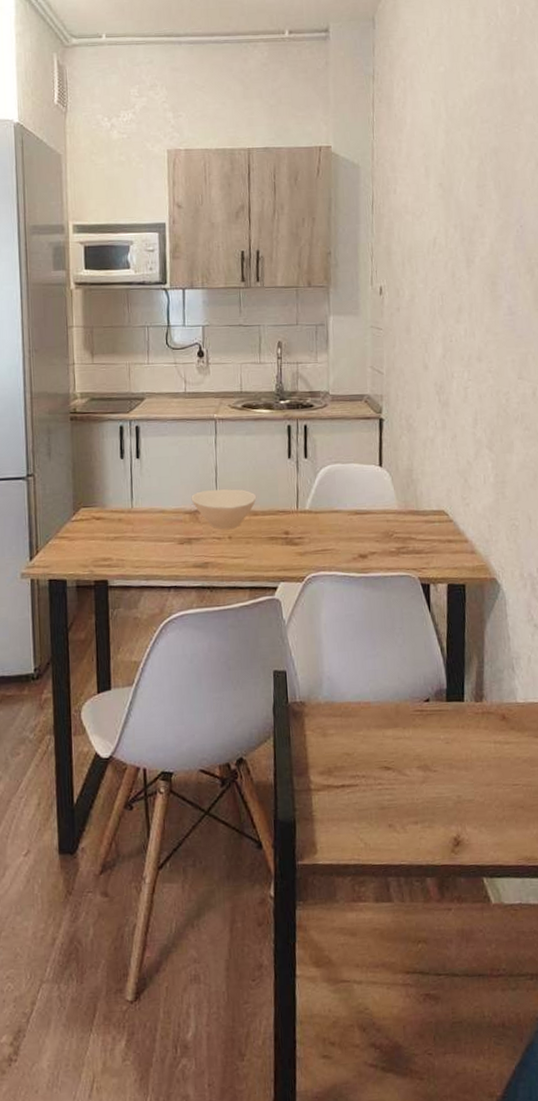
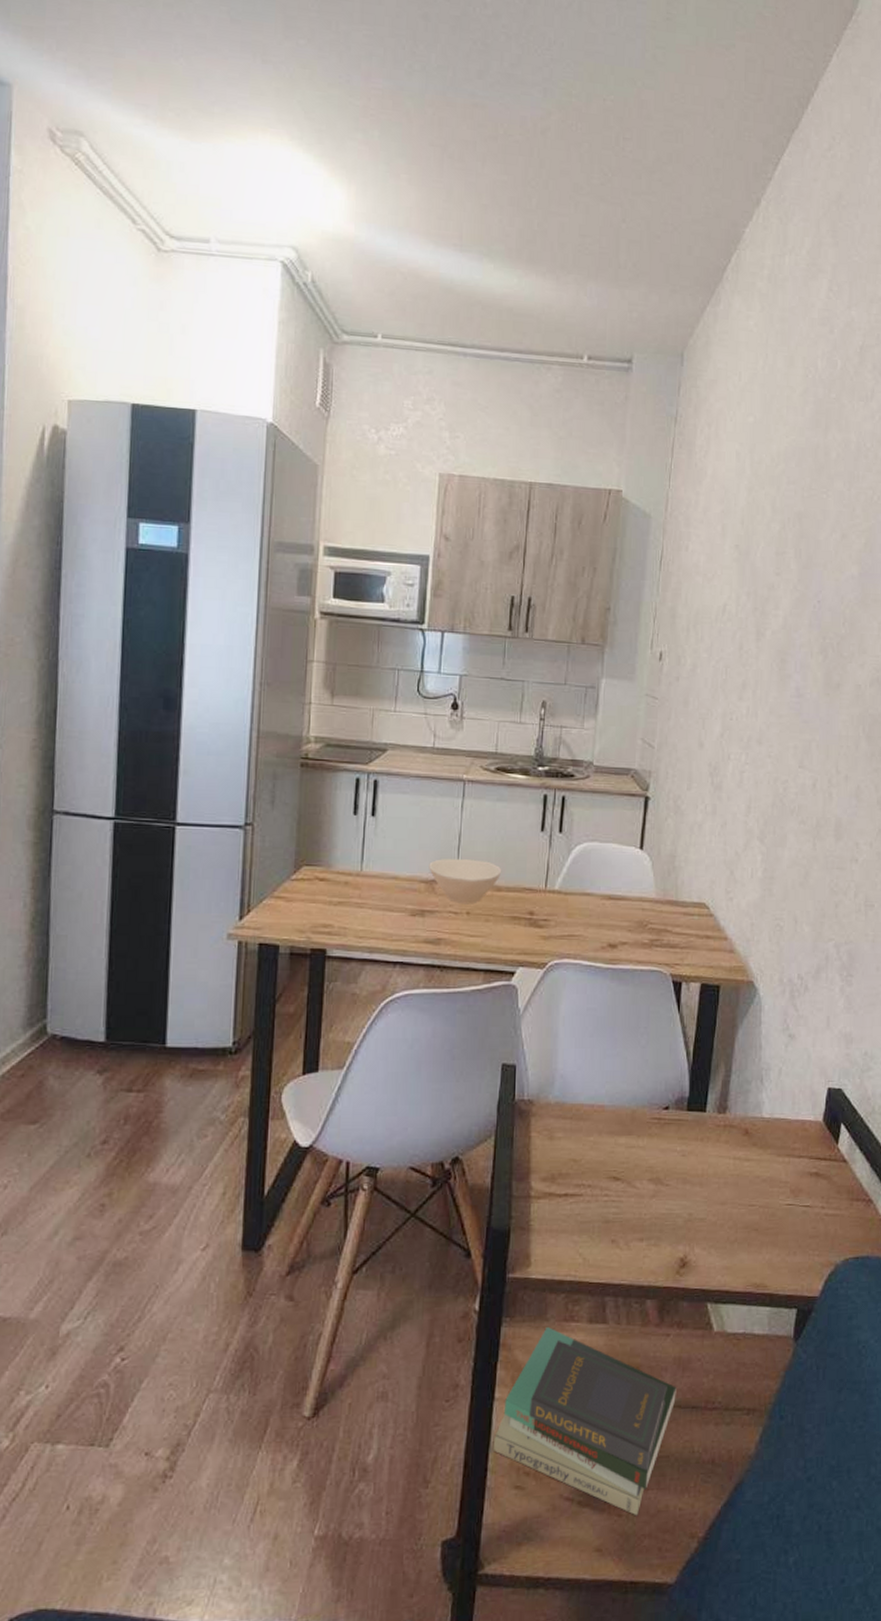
books: none [299,907,463,1079] -> present [494,1326,676,1516]

